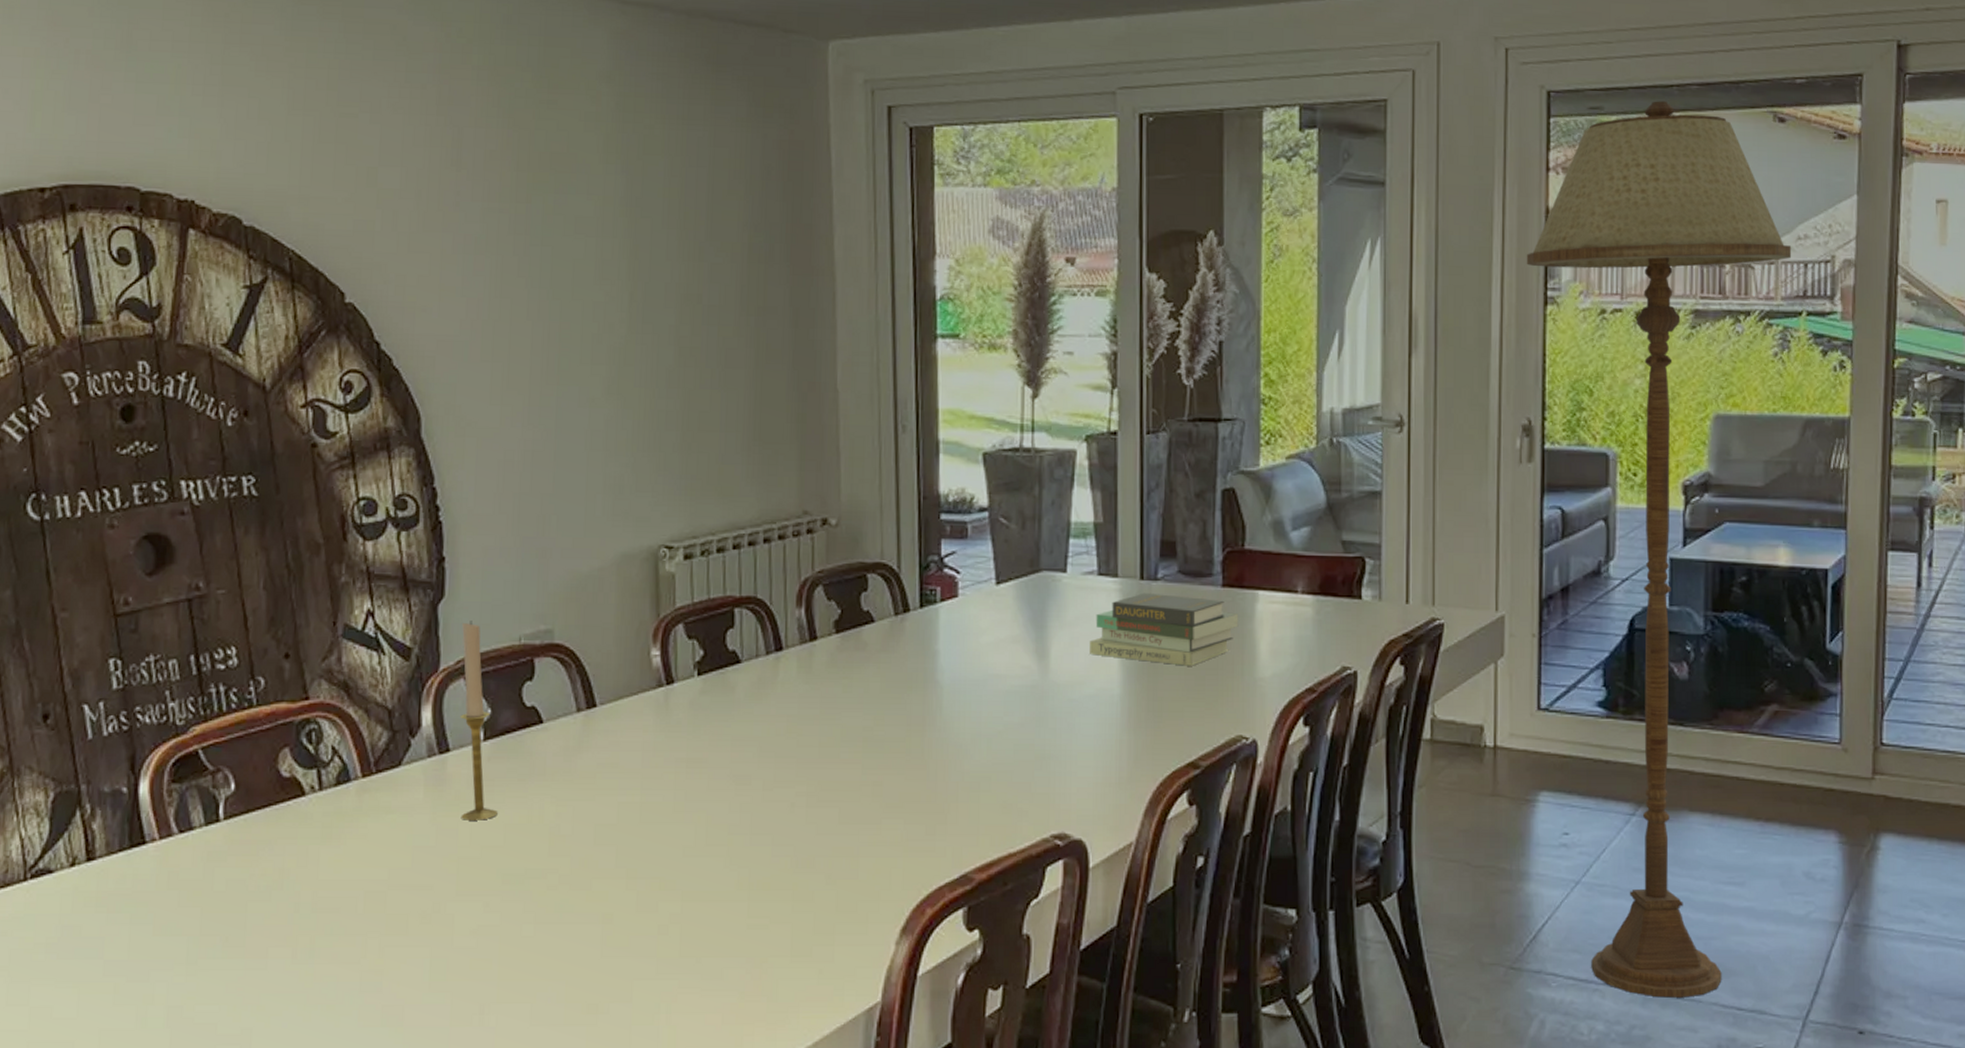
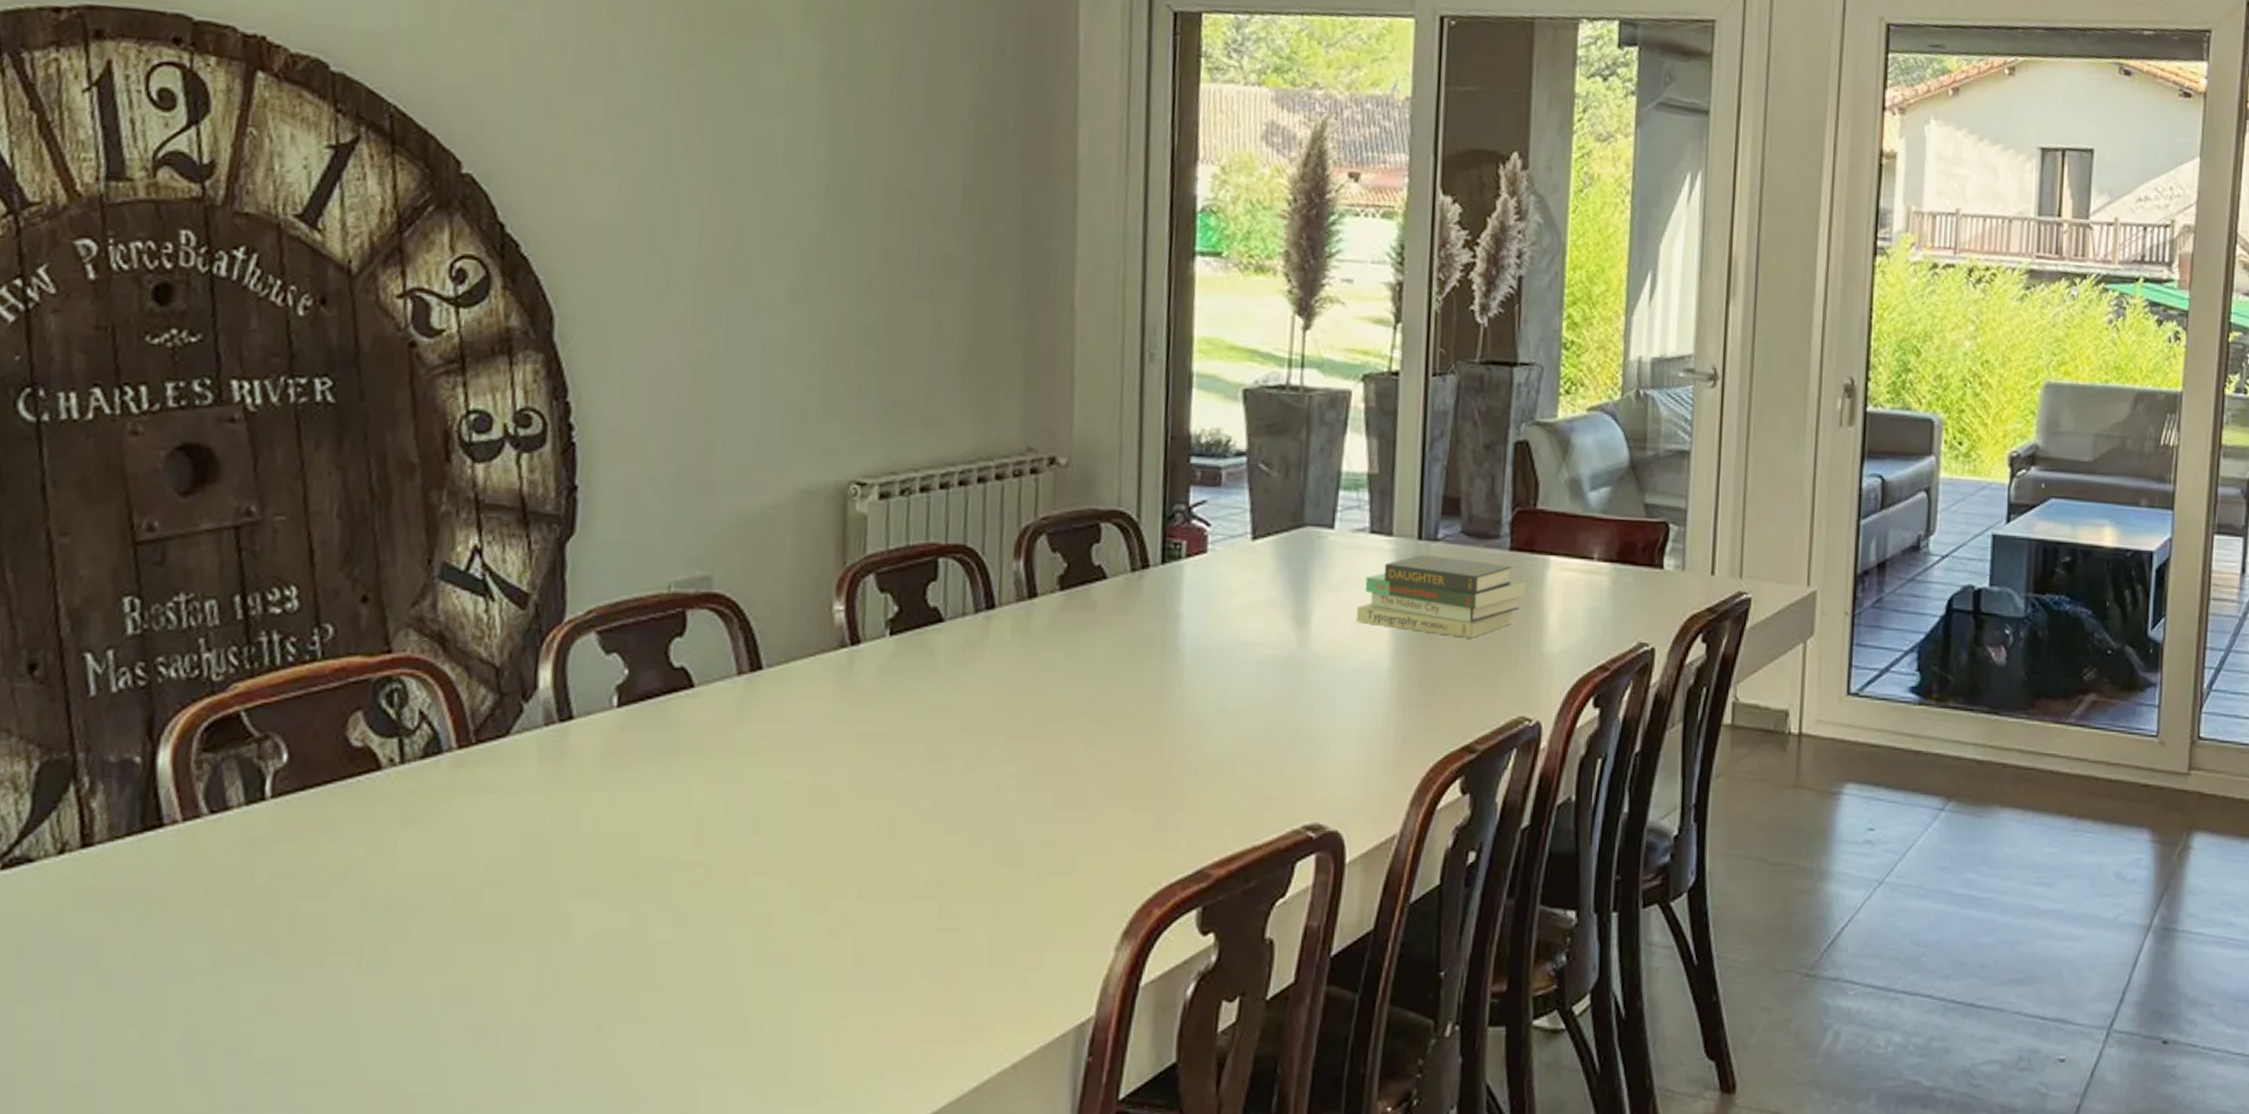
candlestick: present [459,620,498,820] -> none [583,563,632,802]
floor lamp: present [1526,101,1792,998] -> none [1856,43,2132,1007]

